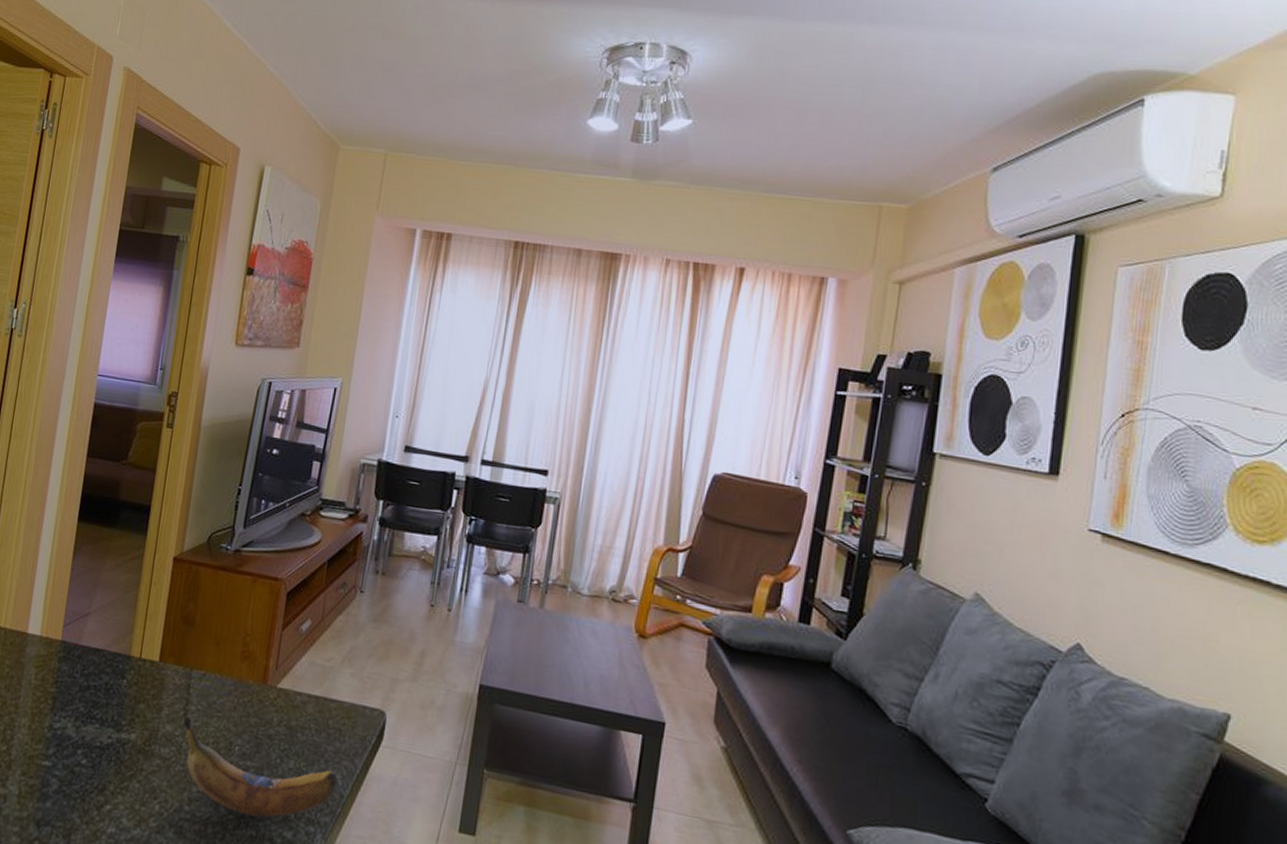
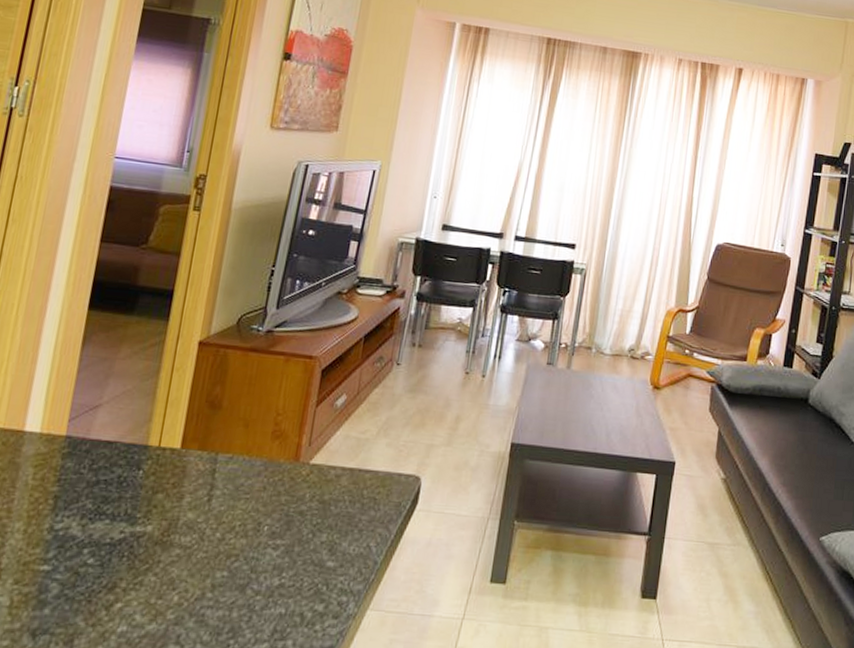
banana: present [183,716,337,818] -> none [207,501,371,595]

